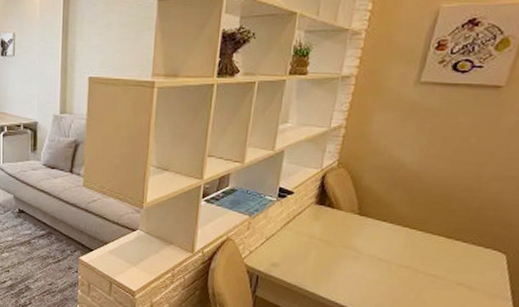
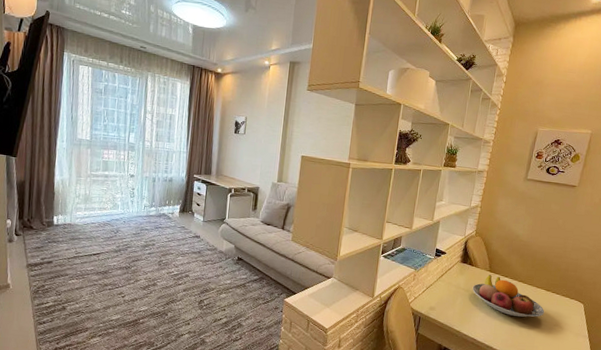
fruit bowl: none [332,219,443,274] -> present [472,275,545,317]

